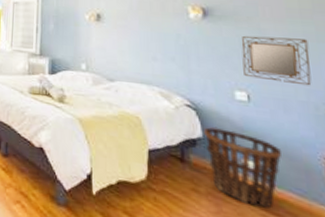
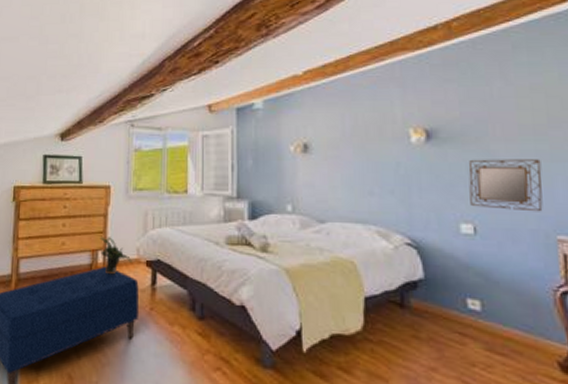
basket: present [204,127,281,208] -> none [426,266,508,349]

